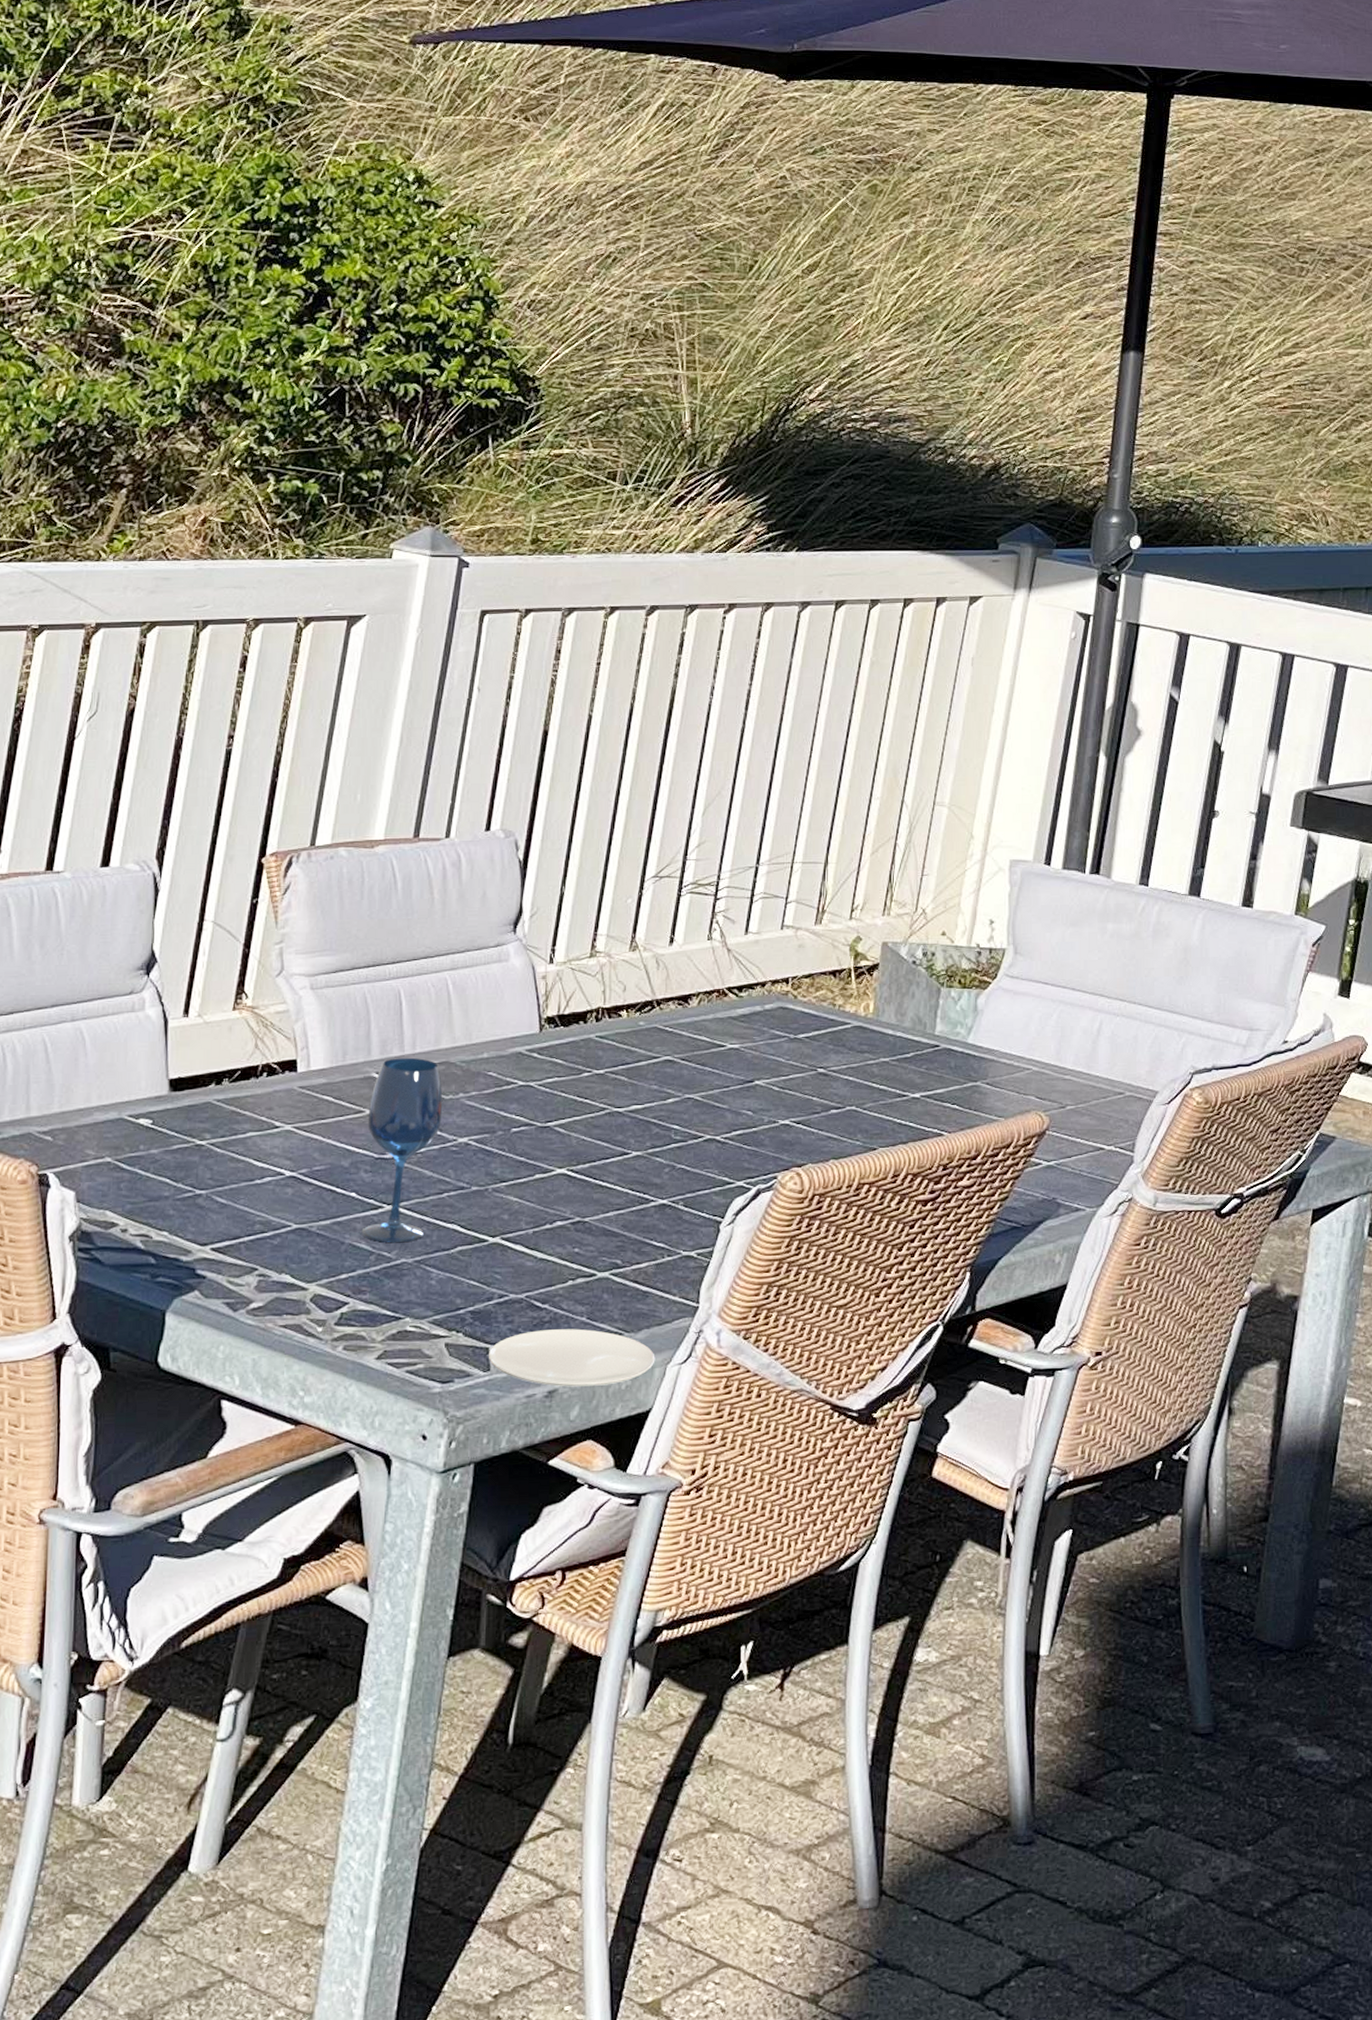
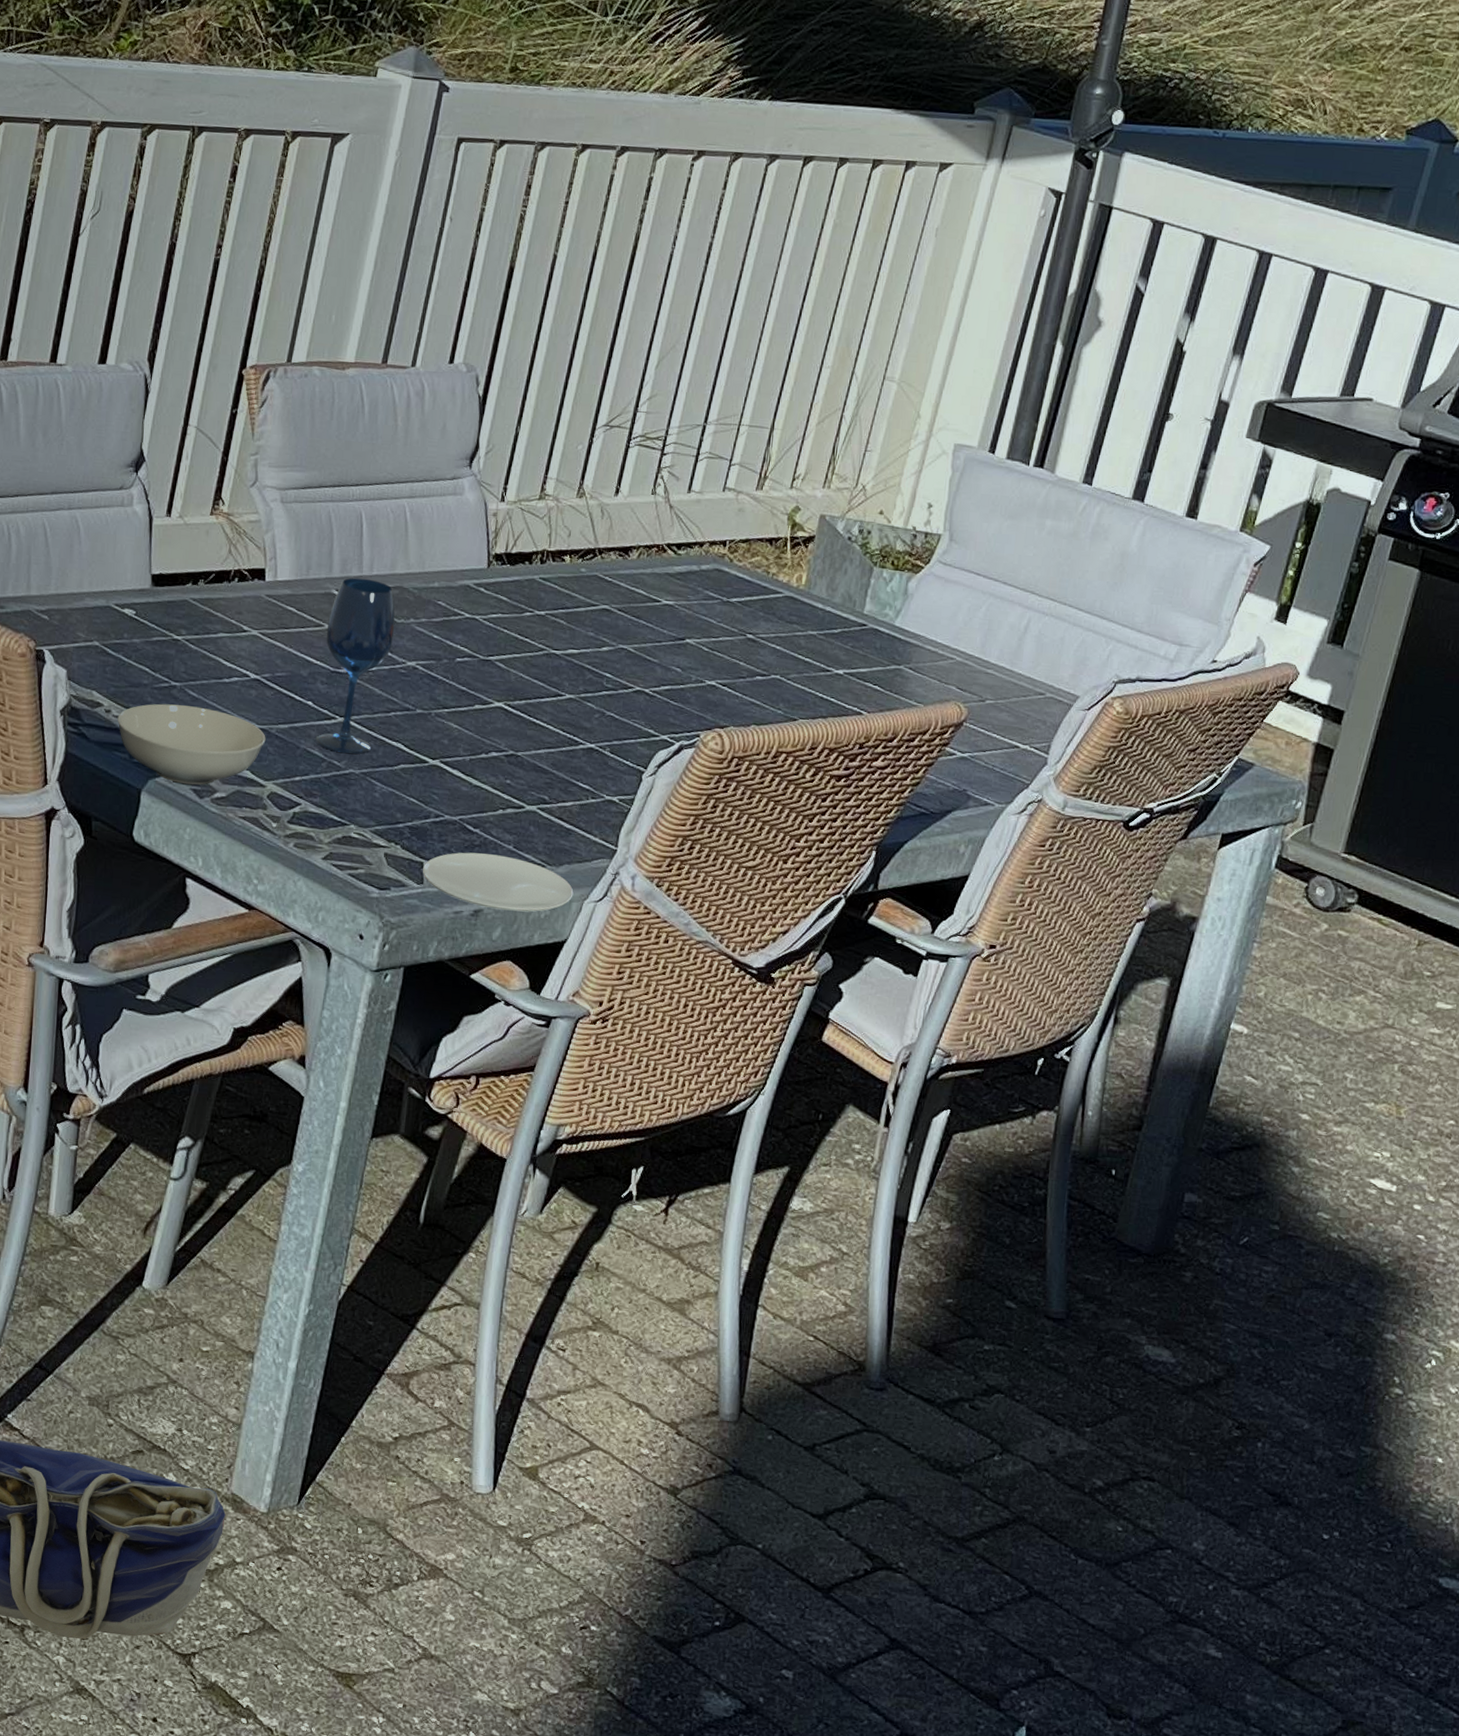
bowl: none [135,1213,306,1299] -> present [117,703,266,785]

